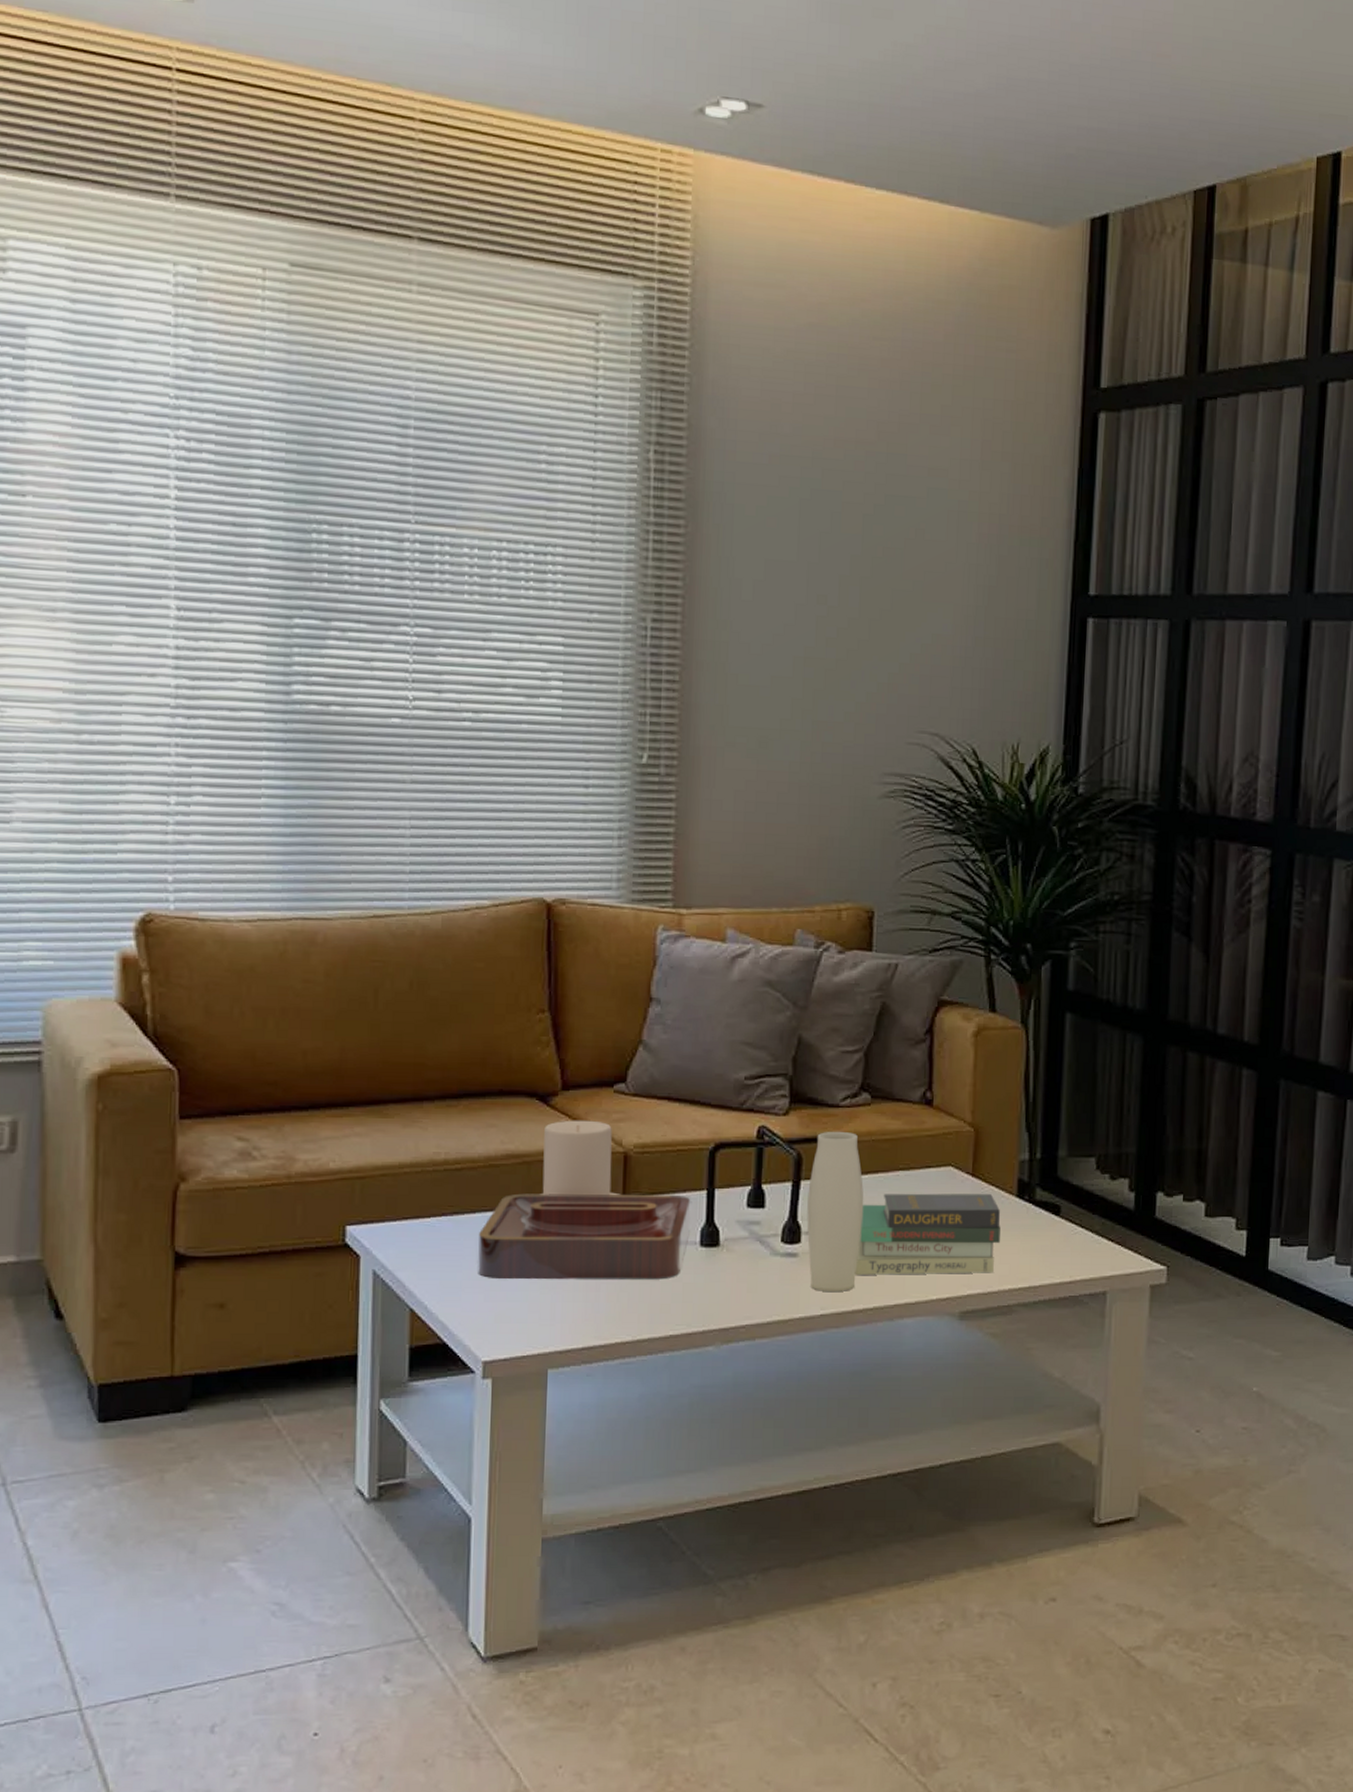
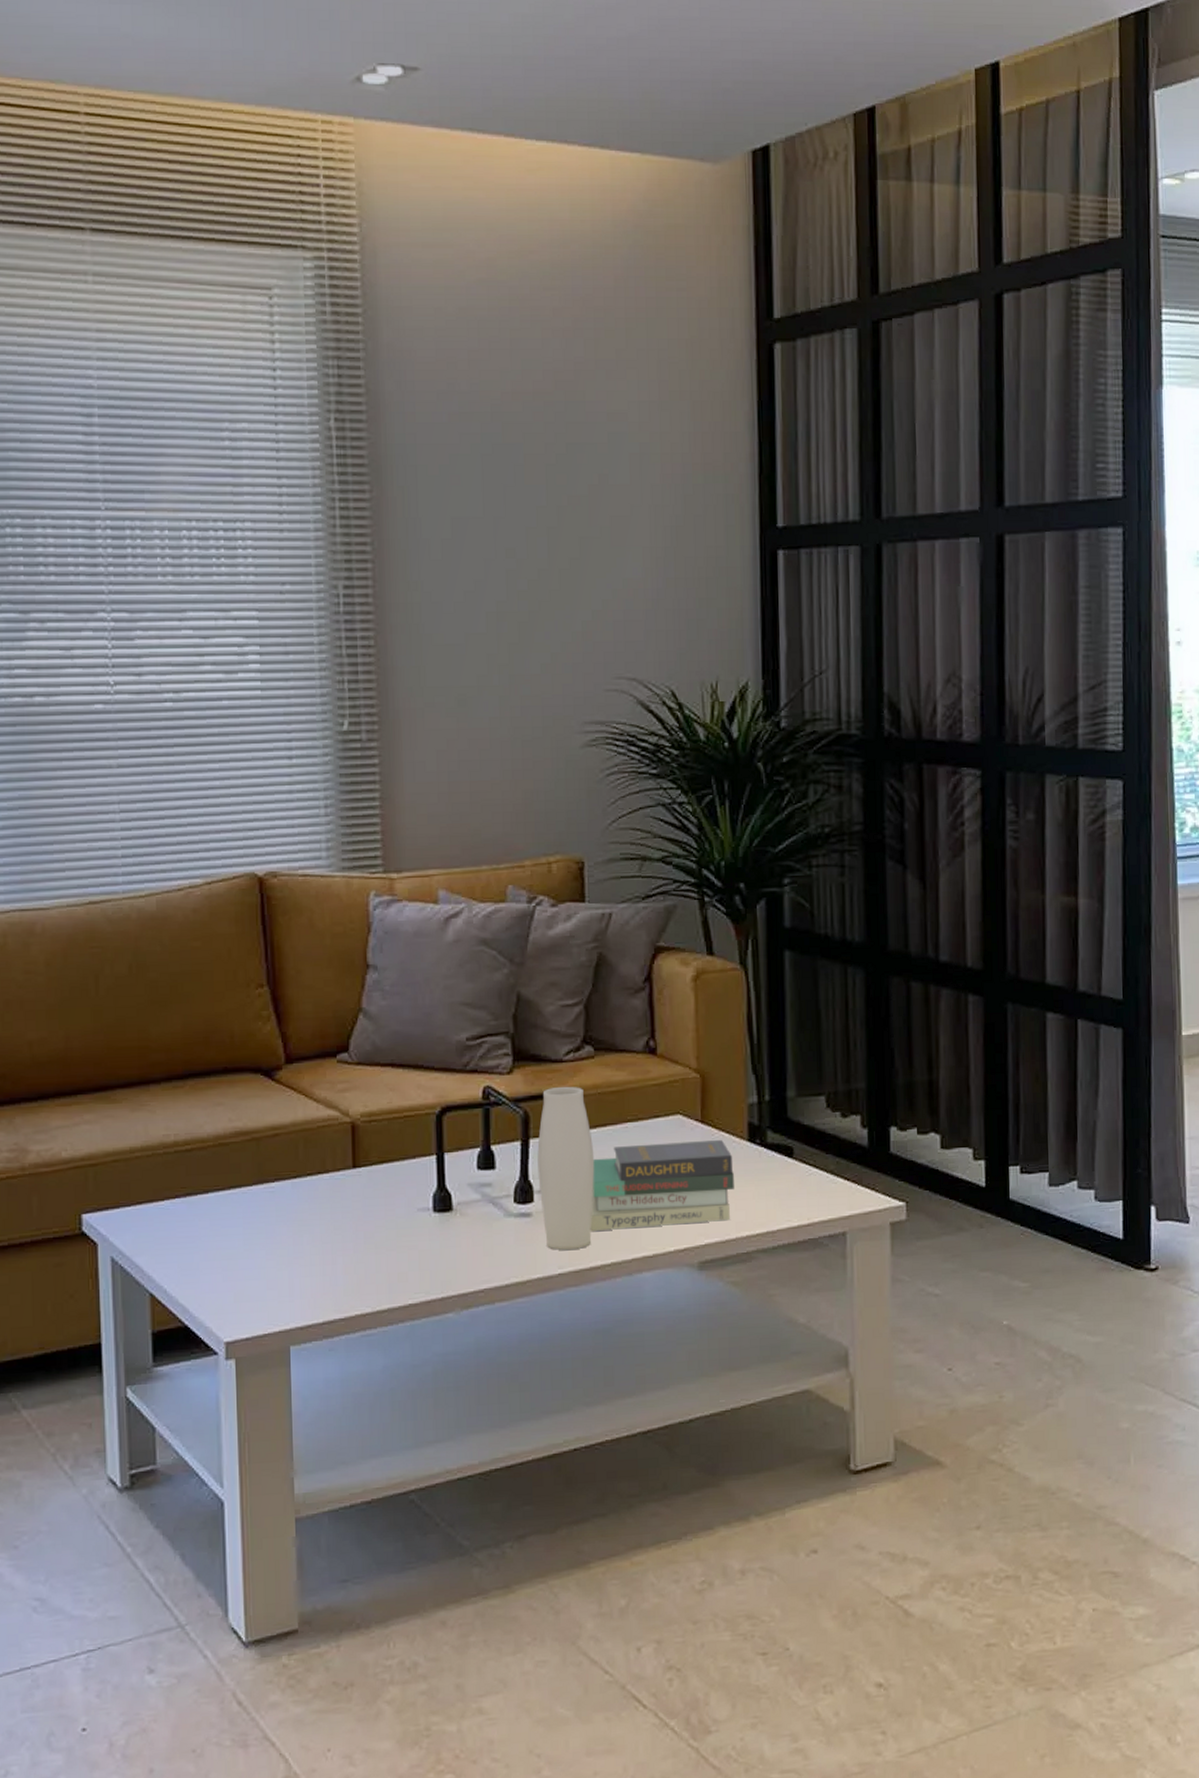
decorative tray: present [478,1193,691,1279] -> none [213,1161,422,1258]
candle: present [541,1120,621,1196] -> none [271,1092,351,1171]

